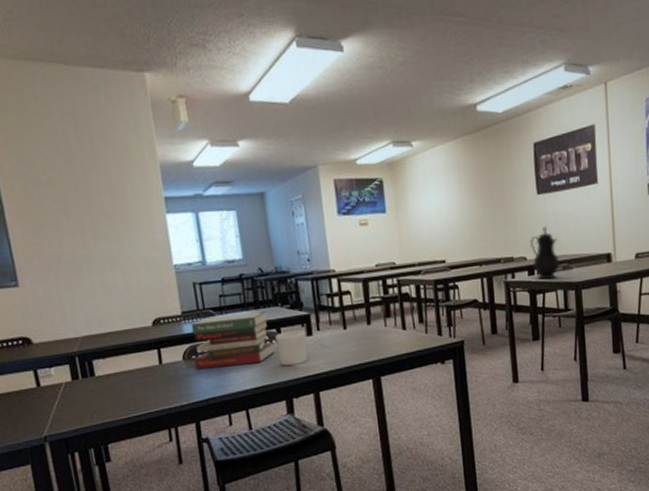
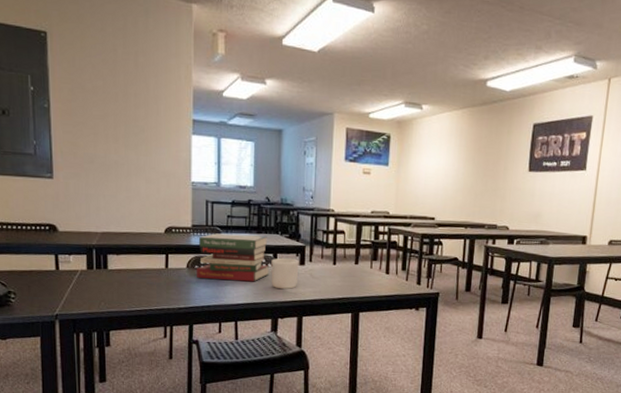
coffeepot: present [530,226,559,280] -> none [514,201,540,251]

